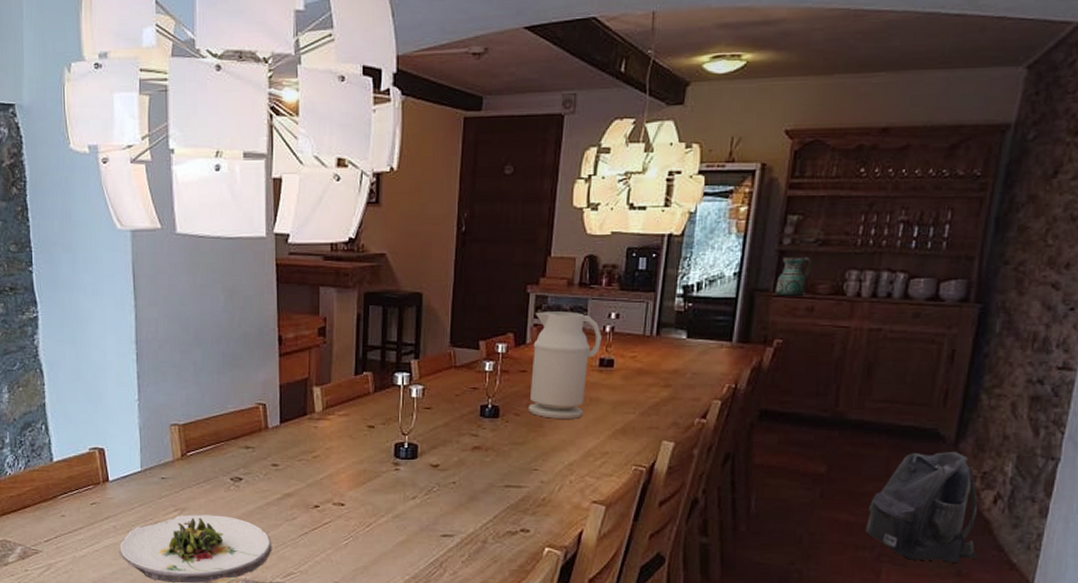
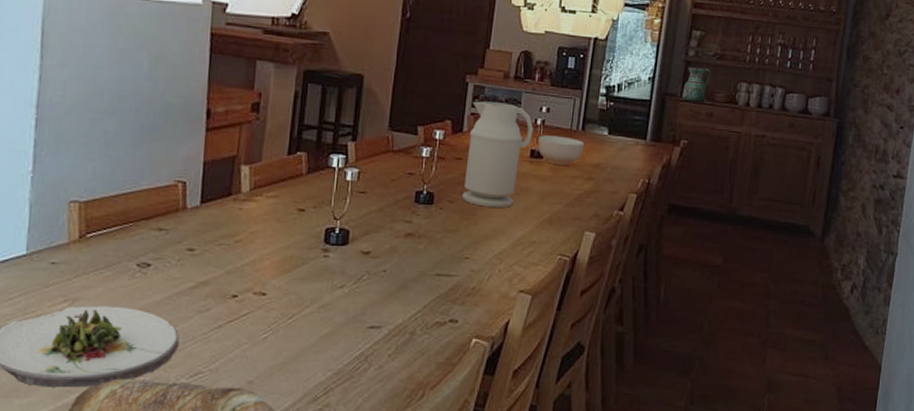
bowl: none [607,343,660,374] -> present [538,135,585,166]
backpack: present [865,451,979,564] -> none [754,245,841,348]

